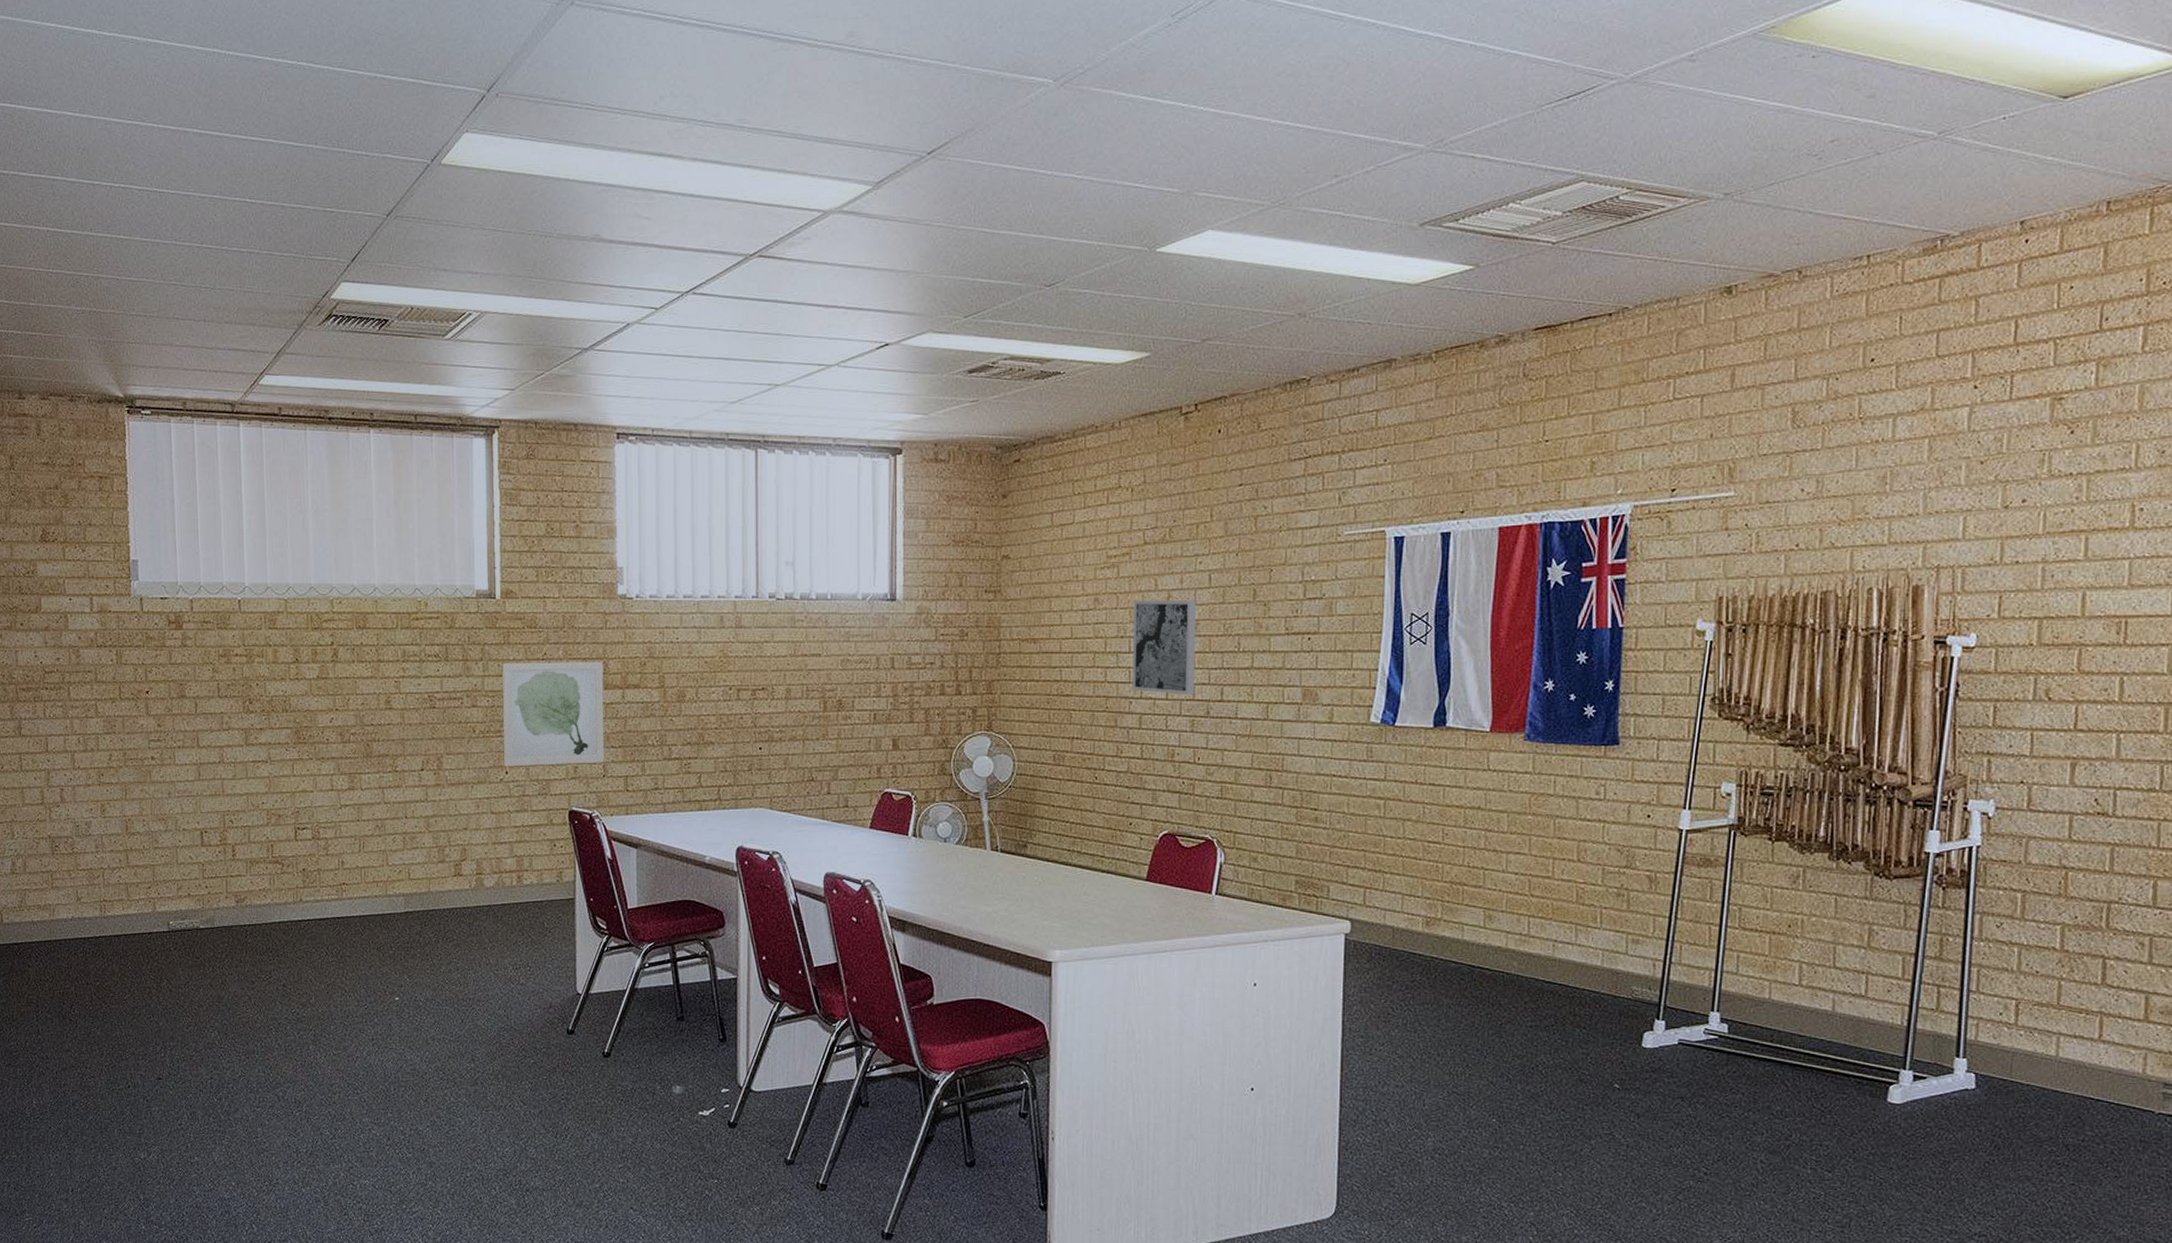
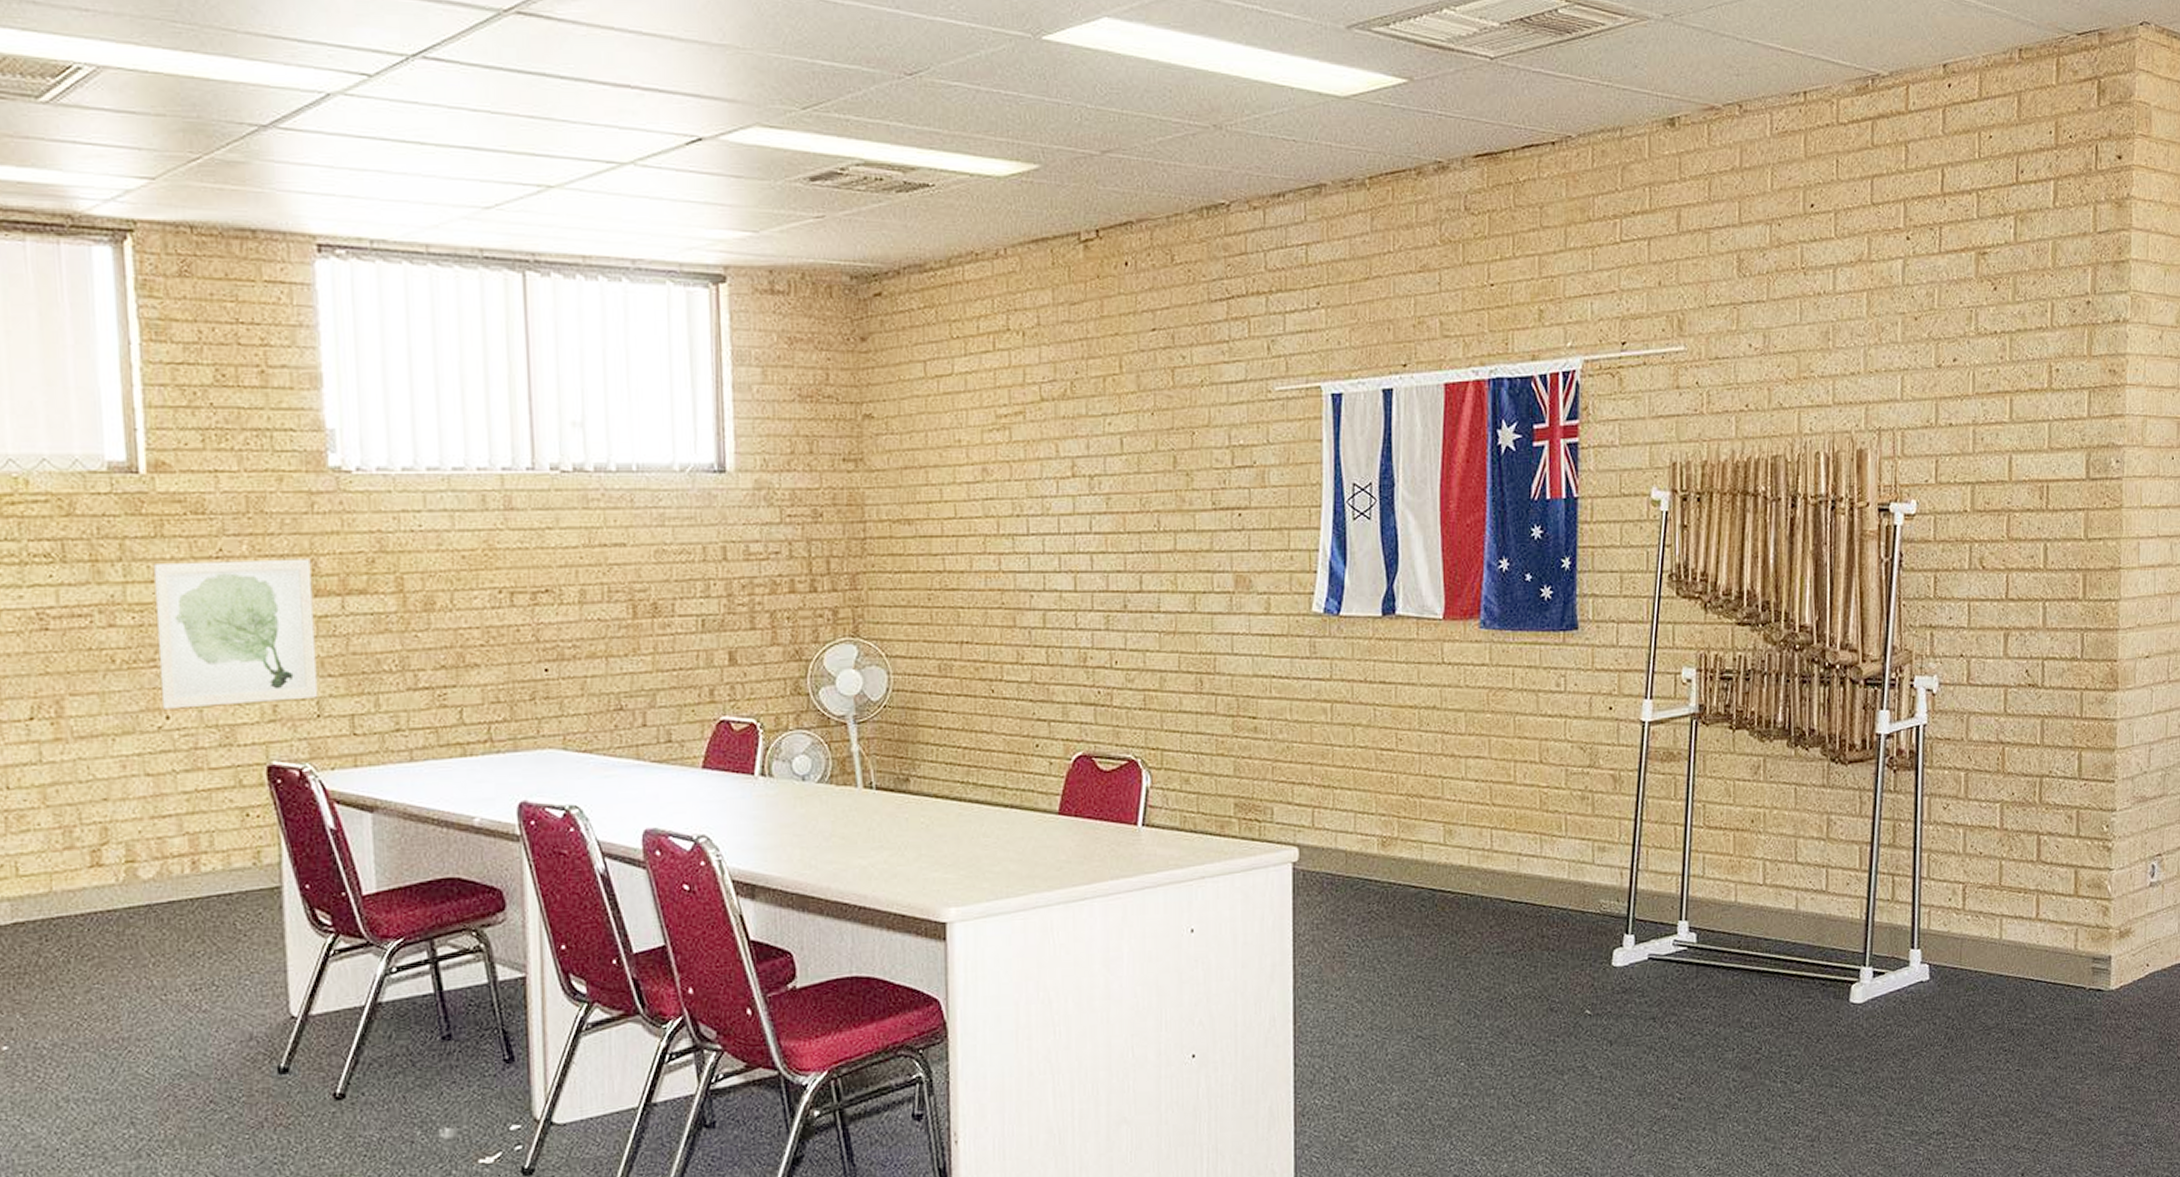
wall art: present [1132,600,1197,695] -> none [1030,470,1109,585]

